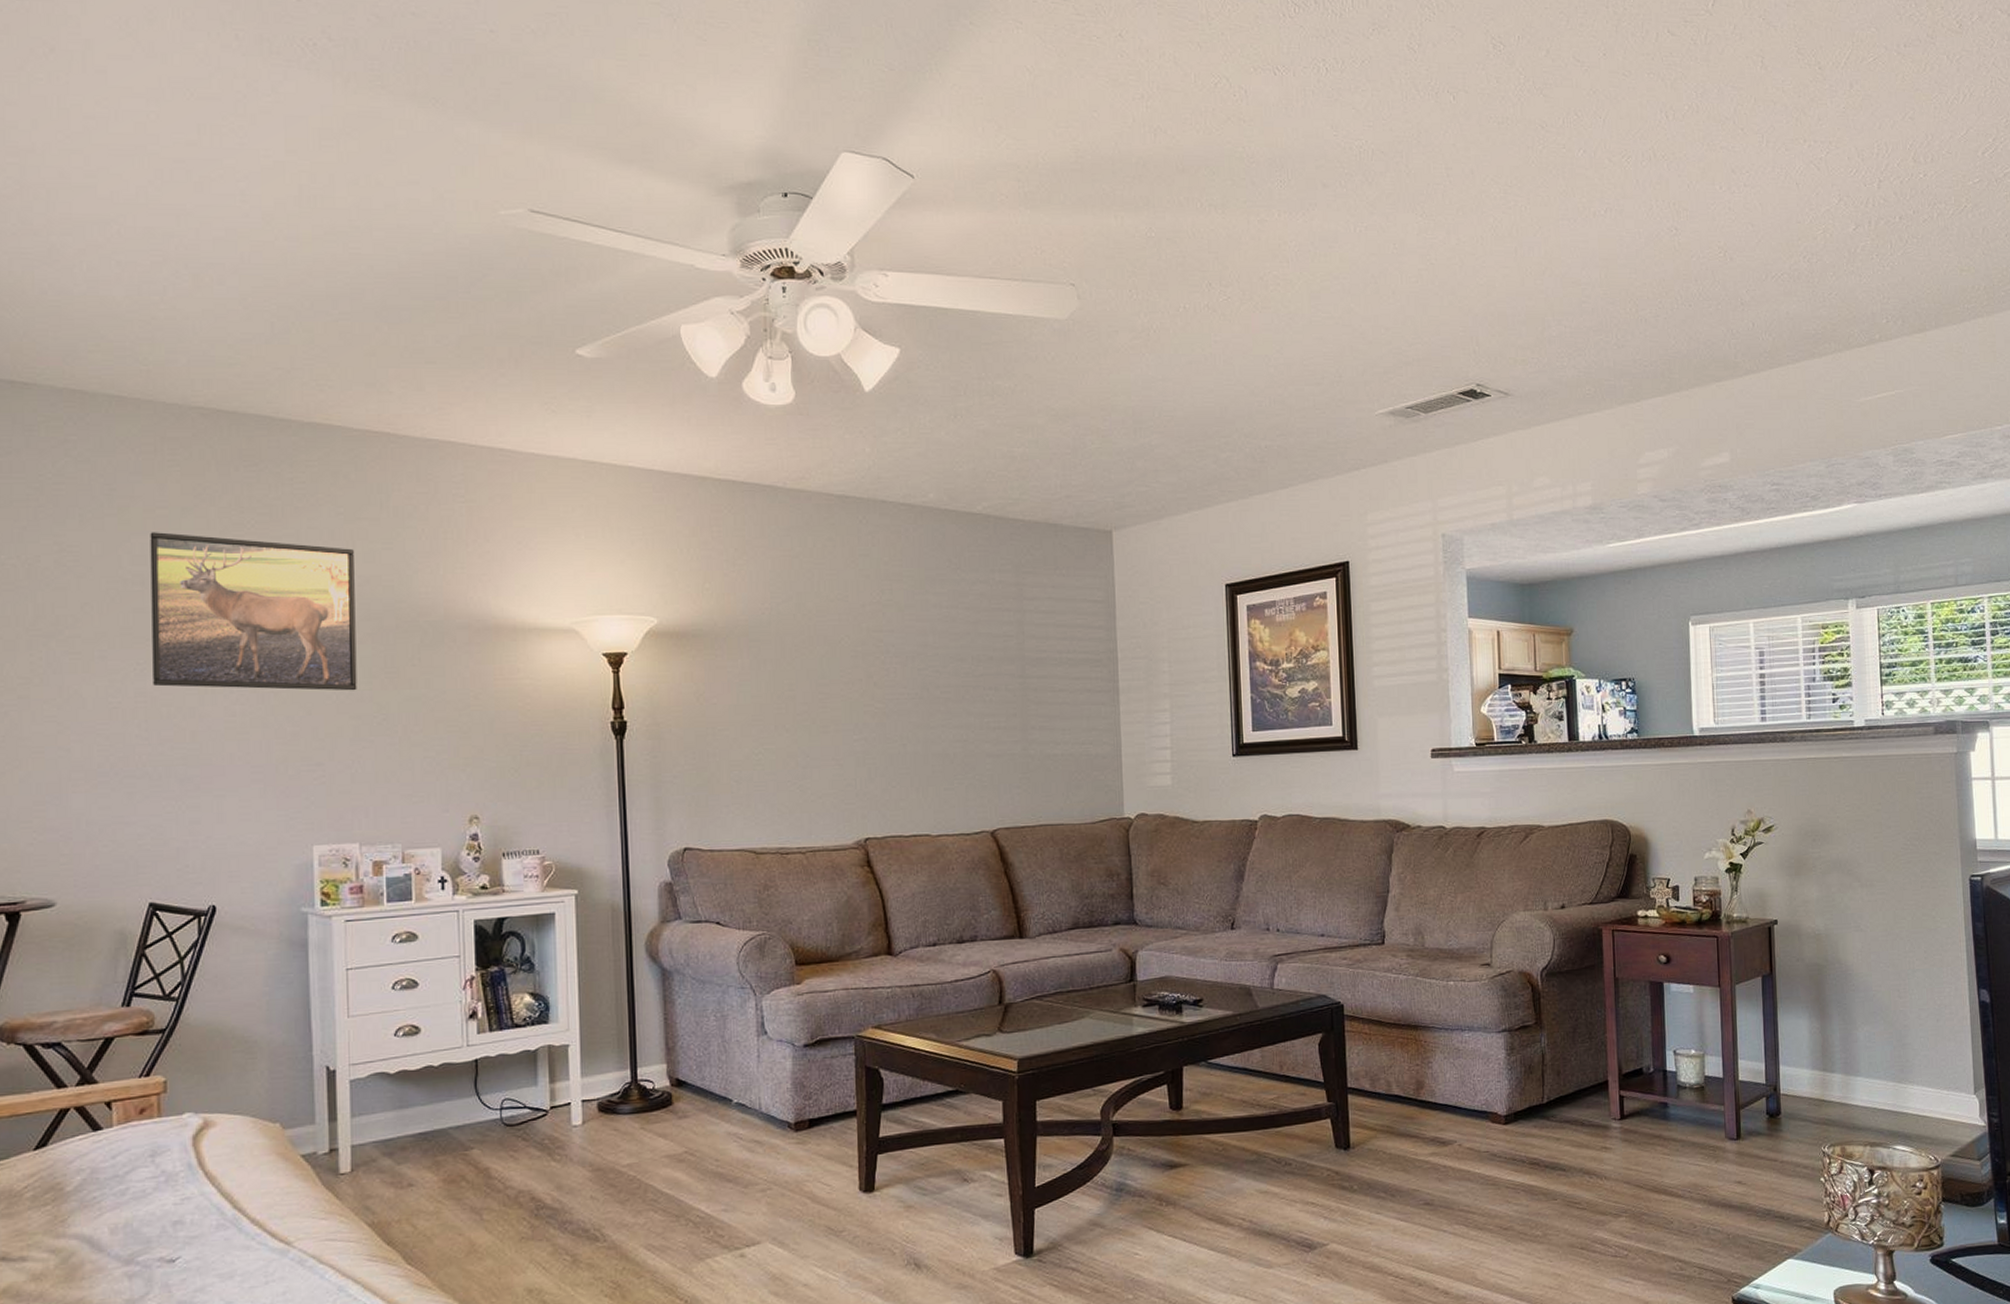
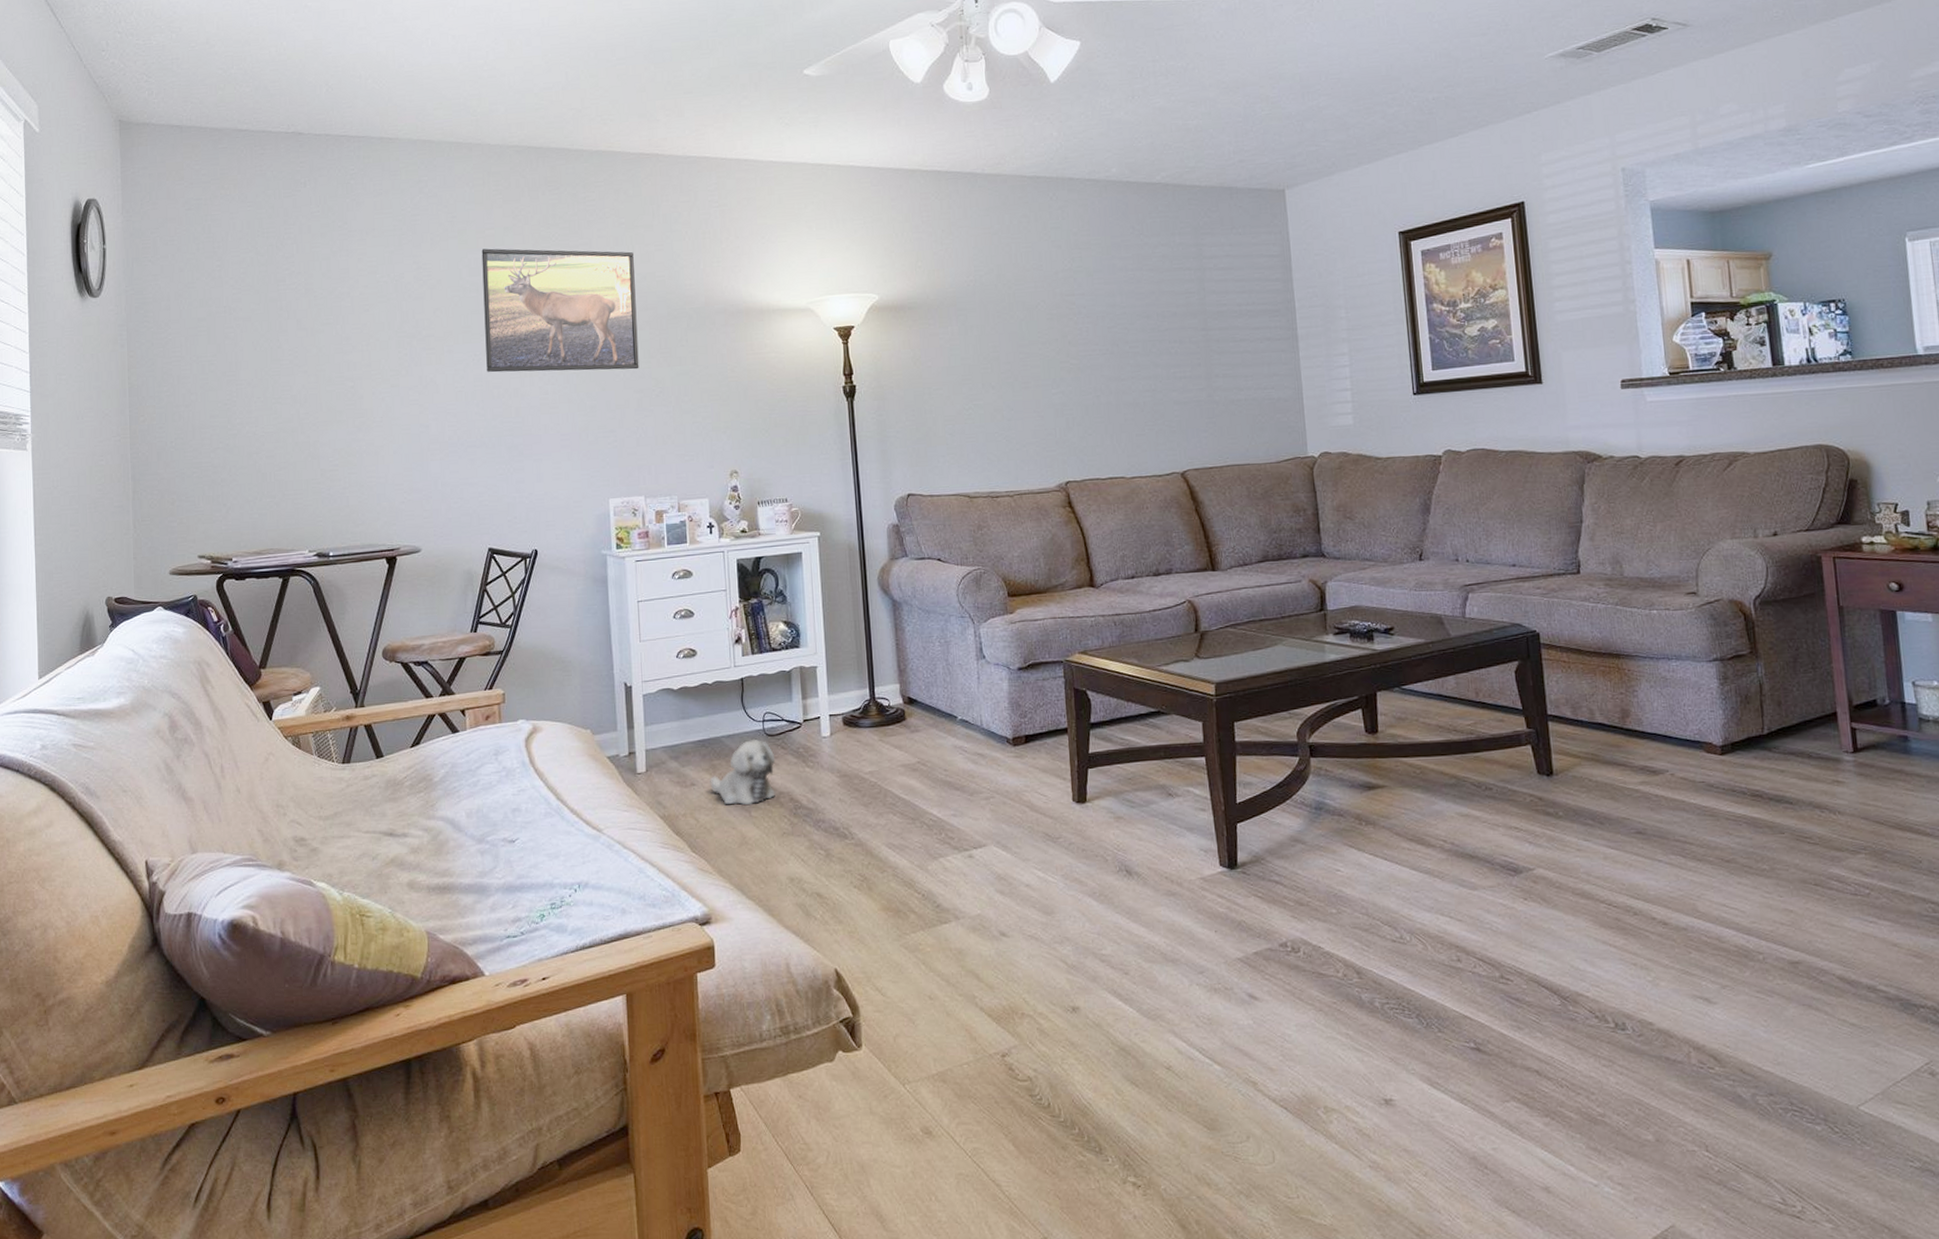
plush toy: none [432,1129,515,1208] -> present [710,739,776,805]

